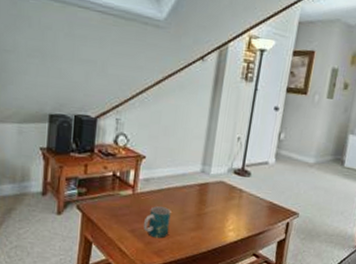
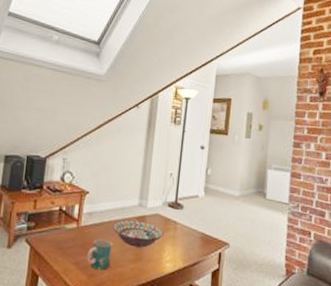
decorative bowl: none [172,187,228,216] -> present [113,220,164,248]

